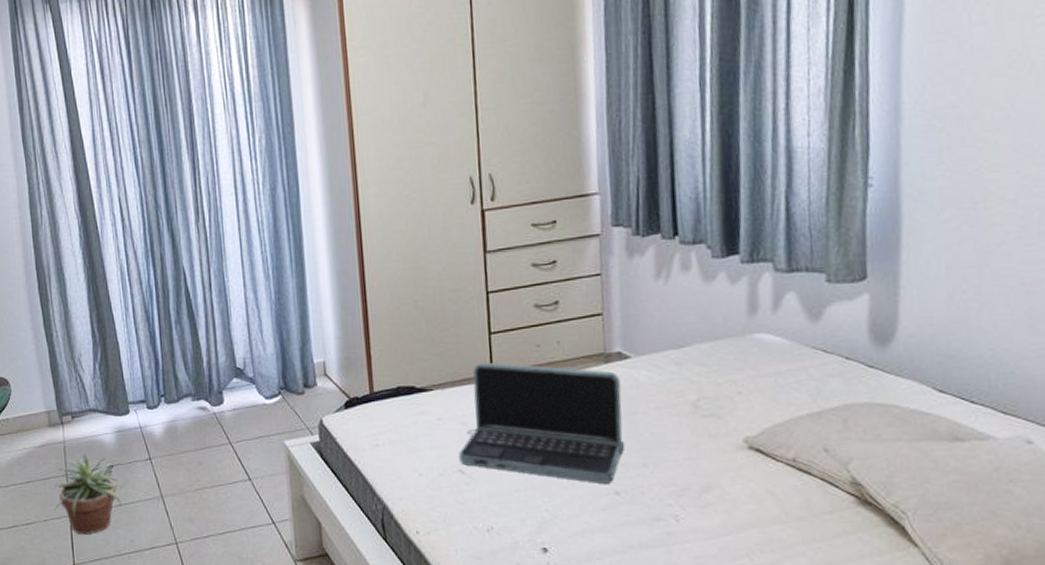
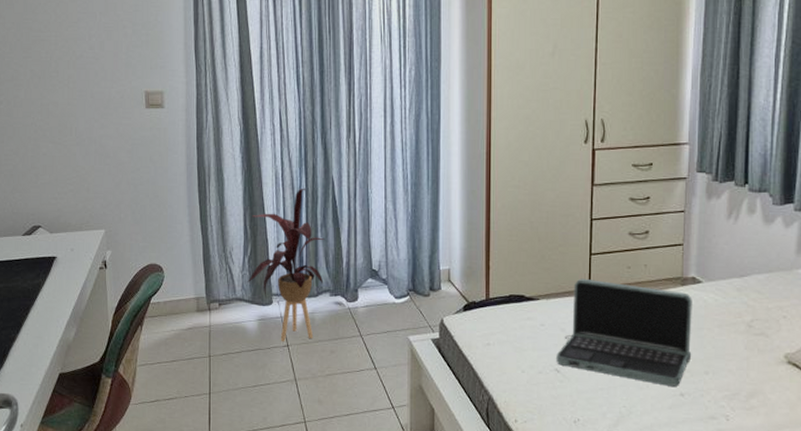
potted plant: present [54,454,124,535] -> none [195,338,262,411]
house plant: none [99,281,183,454] -> present [247,188,325,341]

